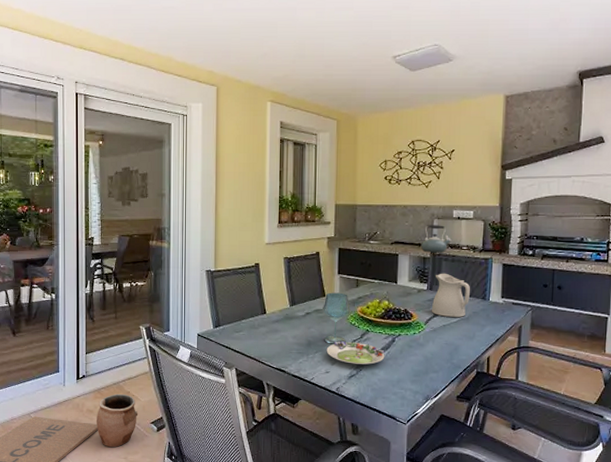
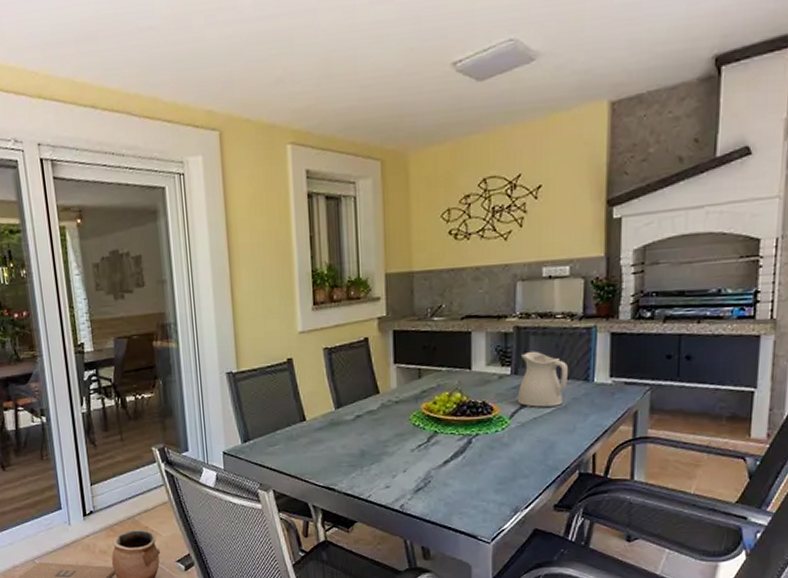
wine glass: present [323,292,350,344] -> none [377,387,412,452]
salad plate: present [326,341,385,365] -> none [384,447,460,475]
kettle: present [420,225,451,253] -> none [500,288,541,327]

